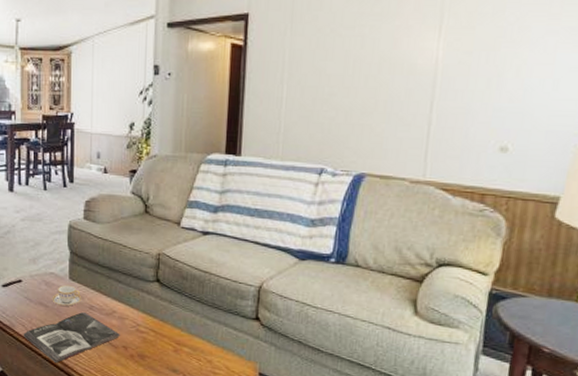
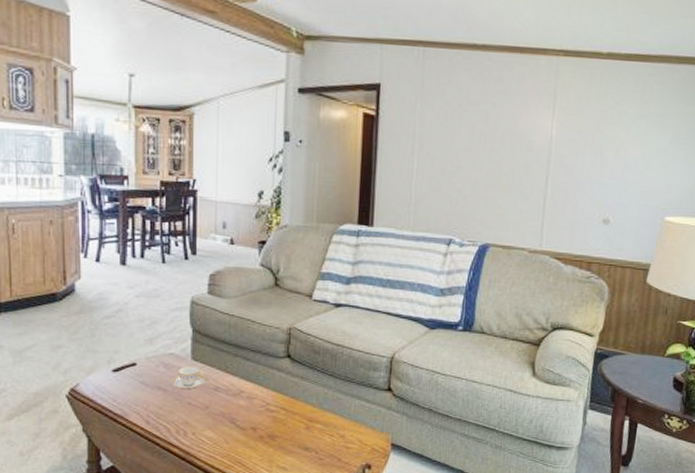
magazine: present [23,312,120,363] -> none [138,395,248,451]

